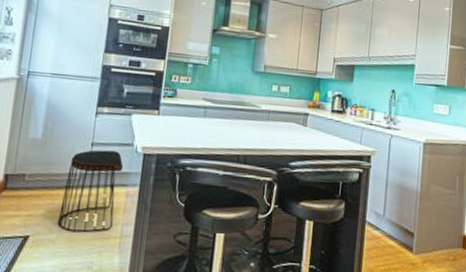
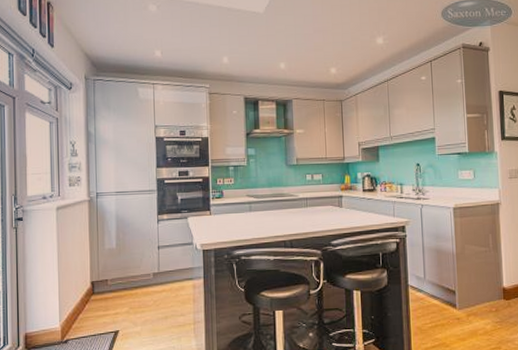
stool: present [57,149,124,233] -> none [139,251,188,324]

